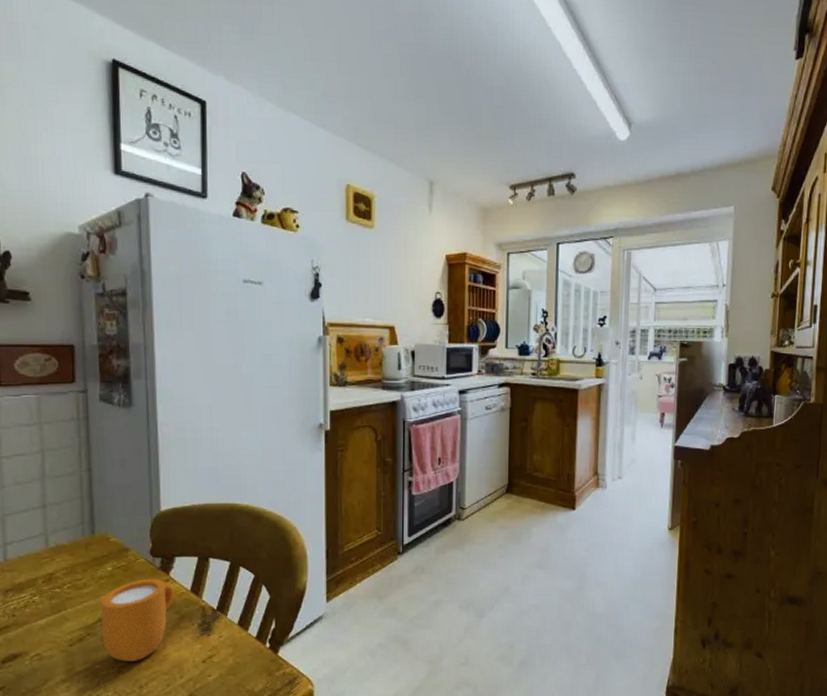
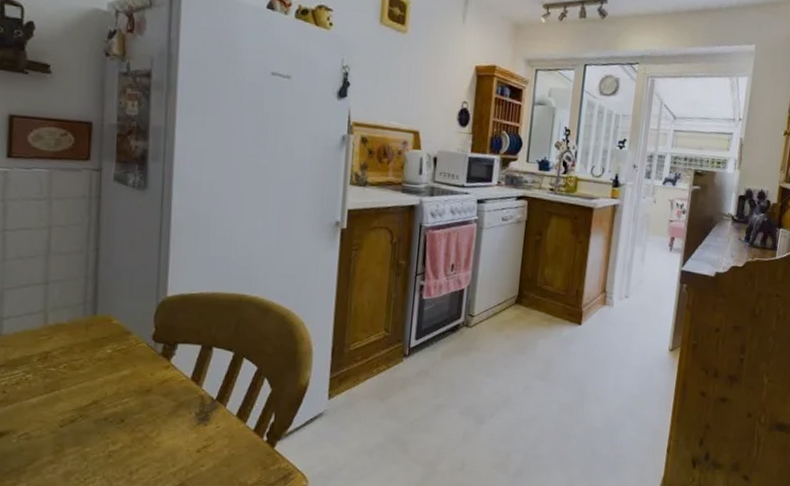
mug: present [101,578,175,661] -> none [95,363,174,447]

